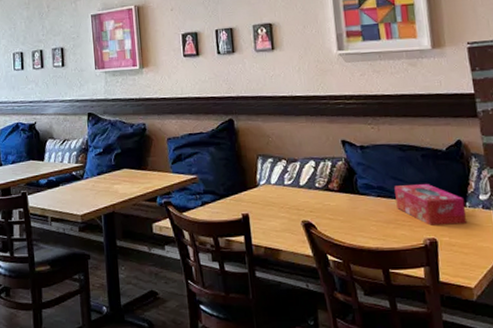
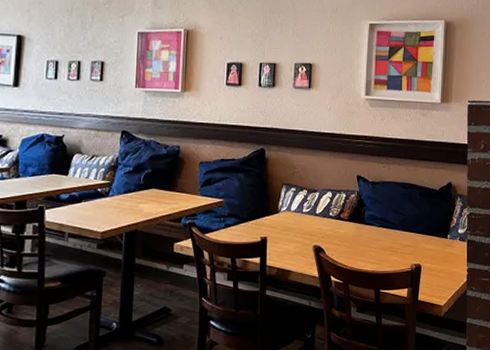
tissue box: present [394,184,468,226] -> none [394,218,447,253]

